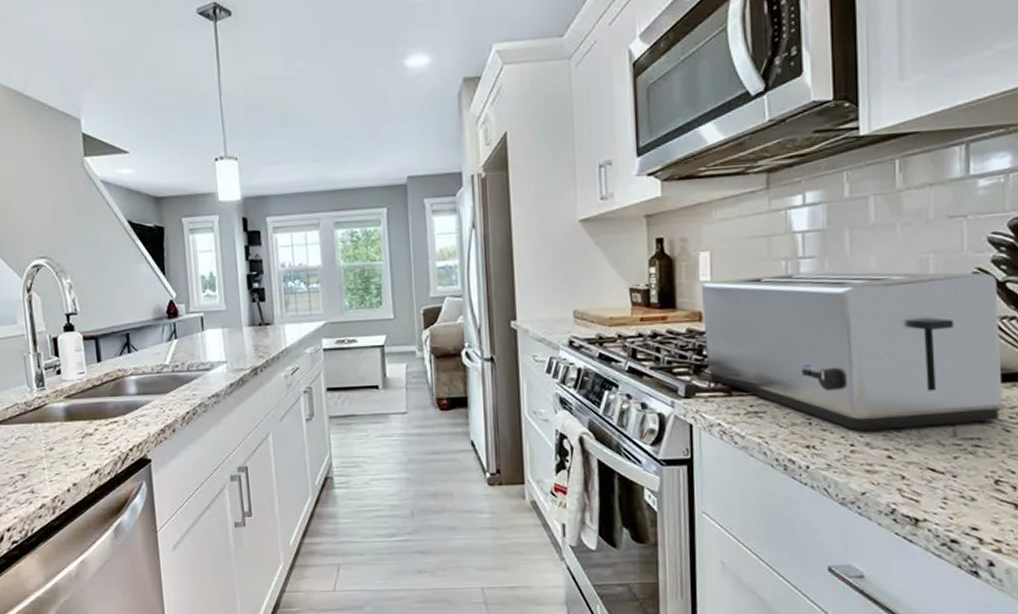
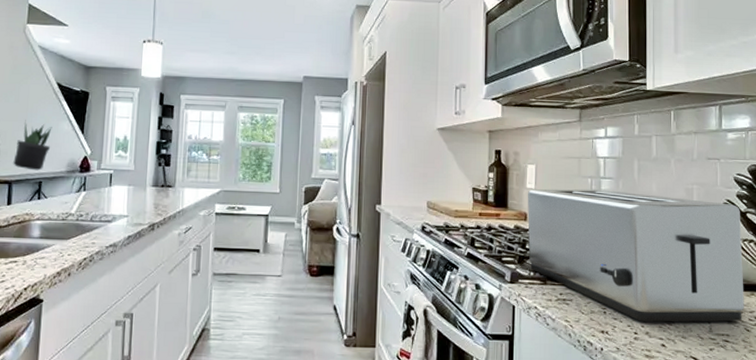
planter: none [95,267,133,322] -> present [13,120,52,171]

